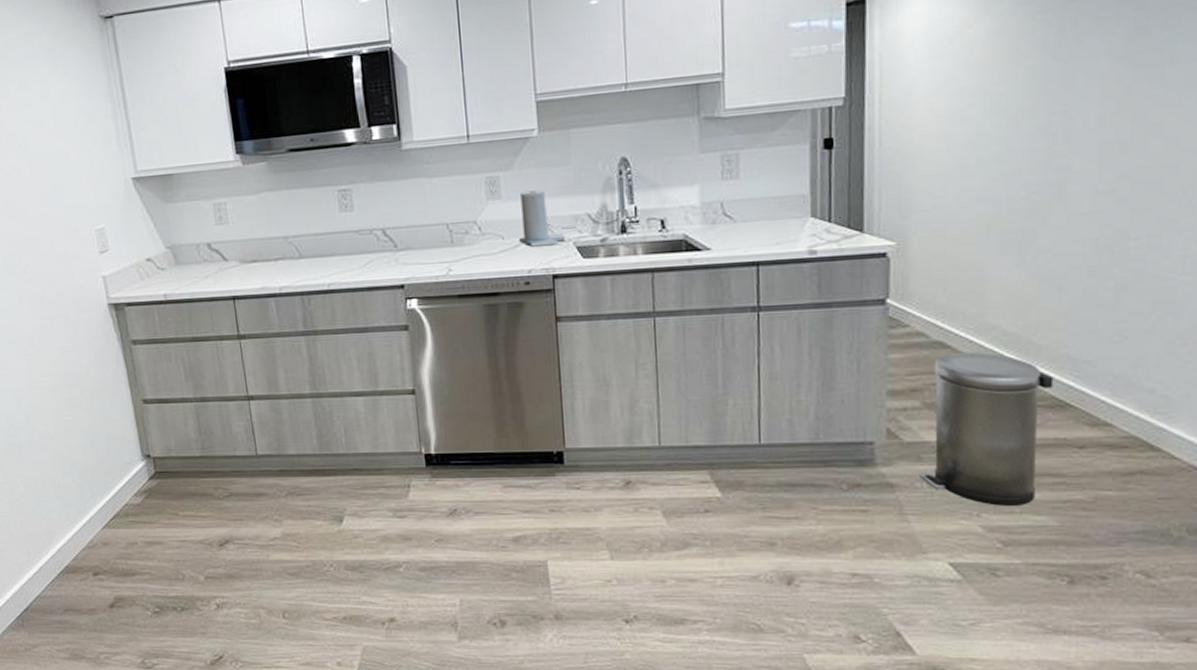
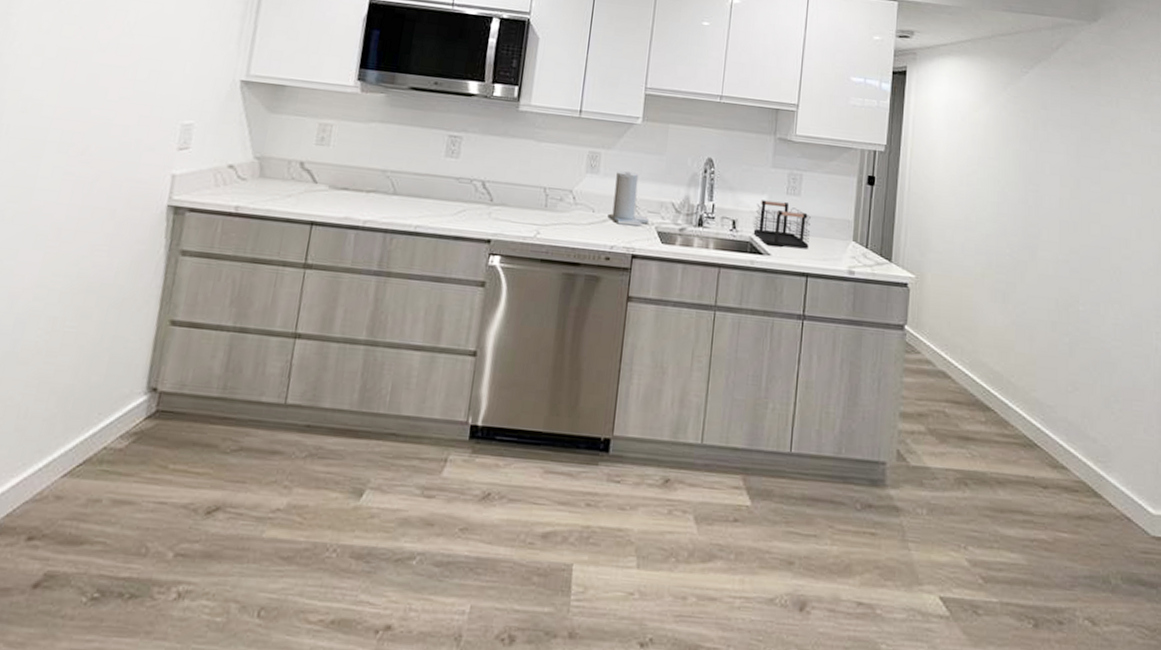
dish rack: none [686,189,756,240] -> present [753,200,811,249]
pedal bin: present [919,351,1054,506] -> none [920,383,1026,541]

